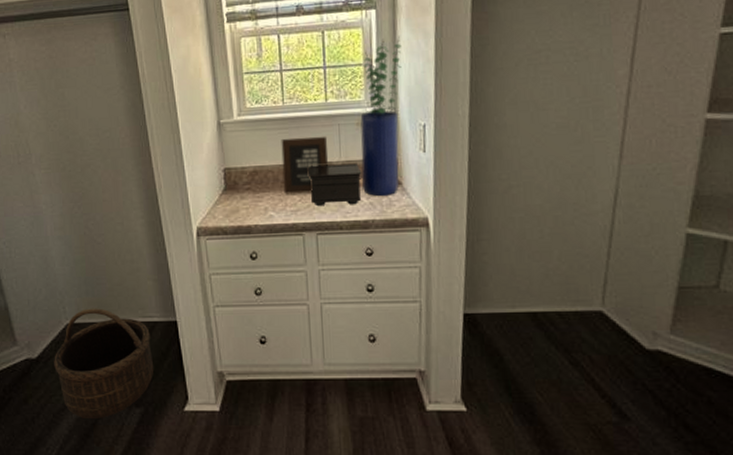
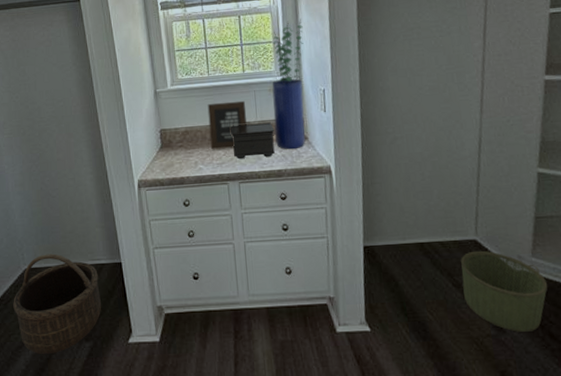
basket: none [581,324,688,422] -> present [461,250,548,333]

